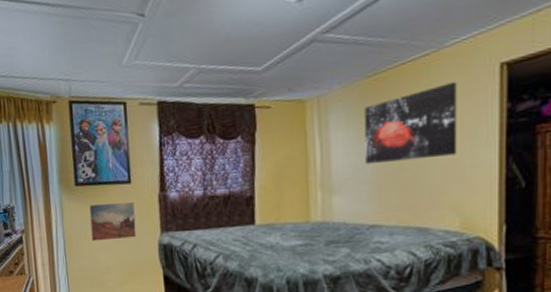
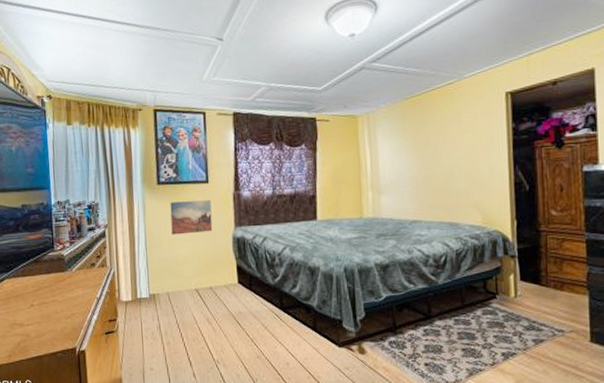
wall art: present [364,81,457,165] -> none [404,105,477,170]

